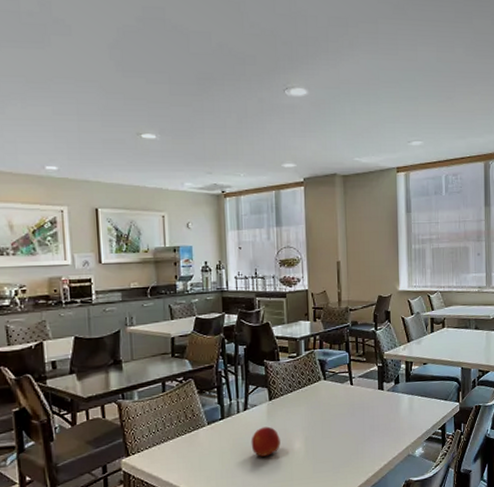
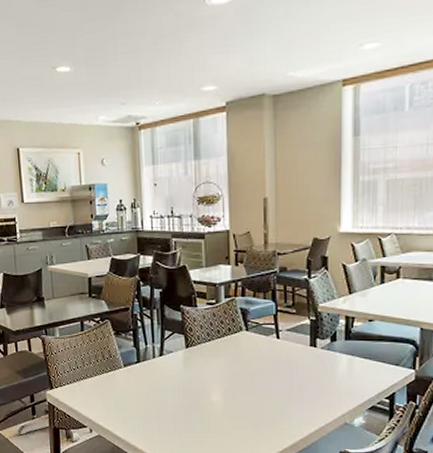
fruit: present [251,426,280,458] -> none [166,374,197,406]

